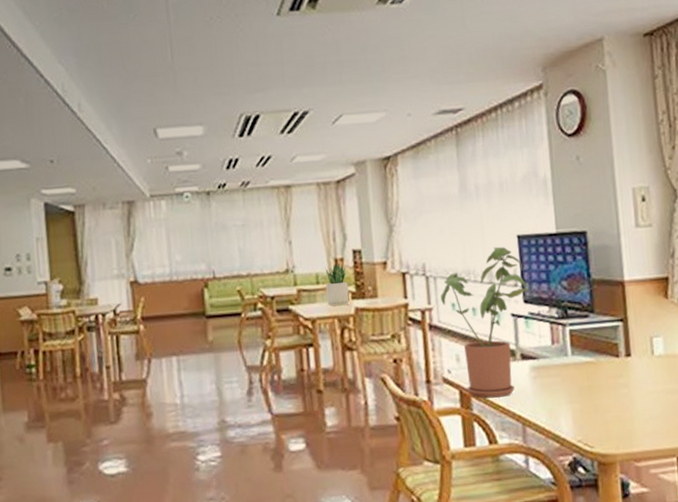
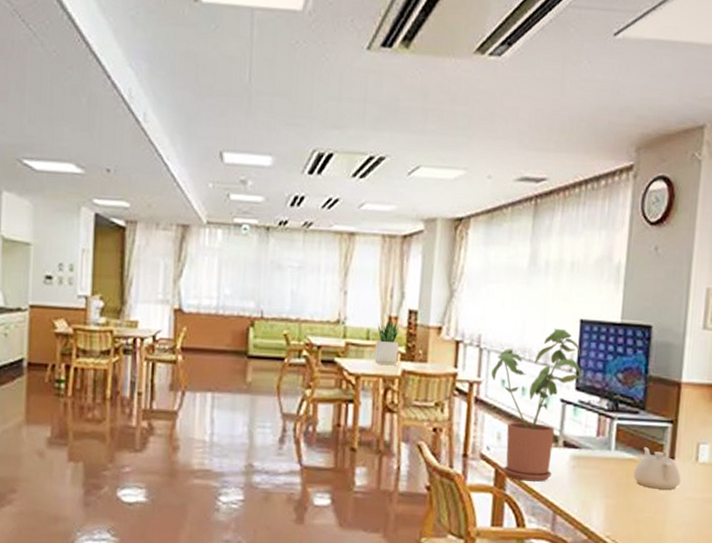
teapot: none [593,347,641,388] -> present [633,446,681,490]

